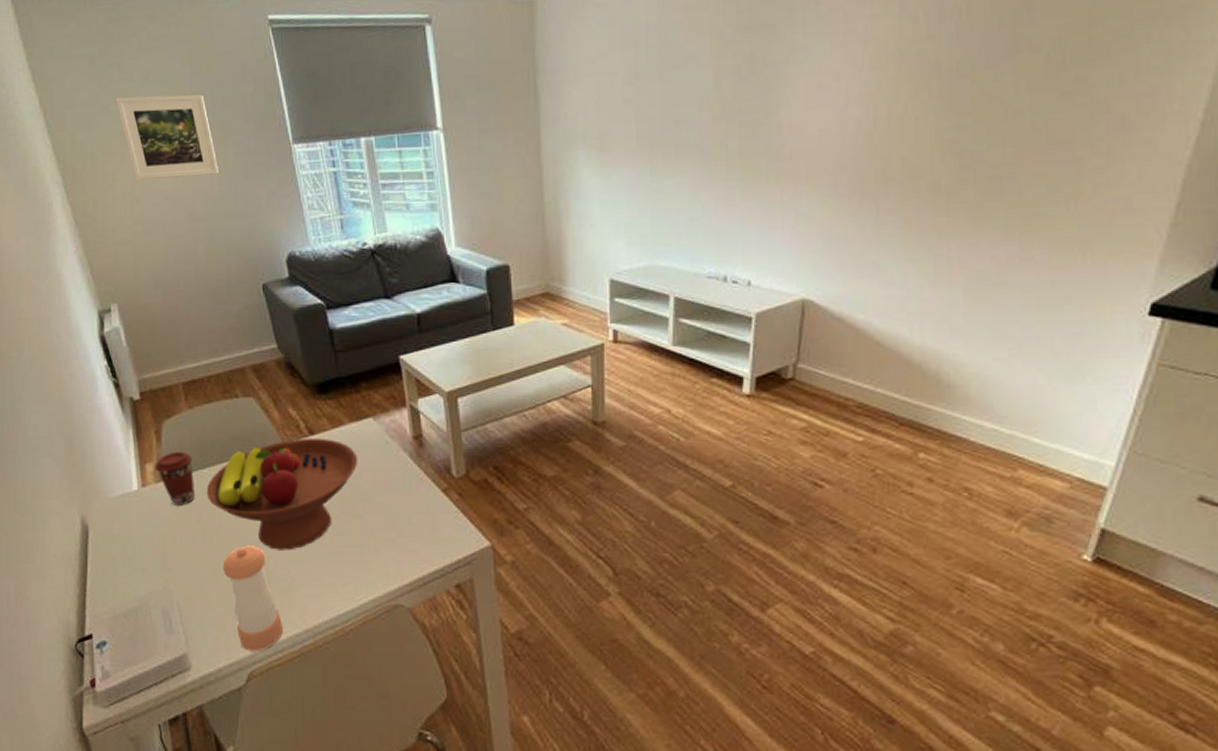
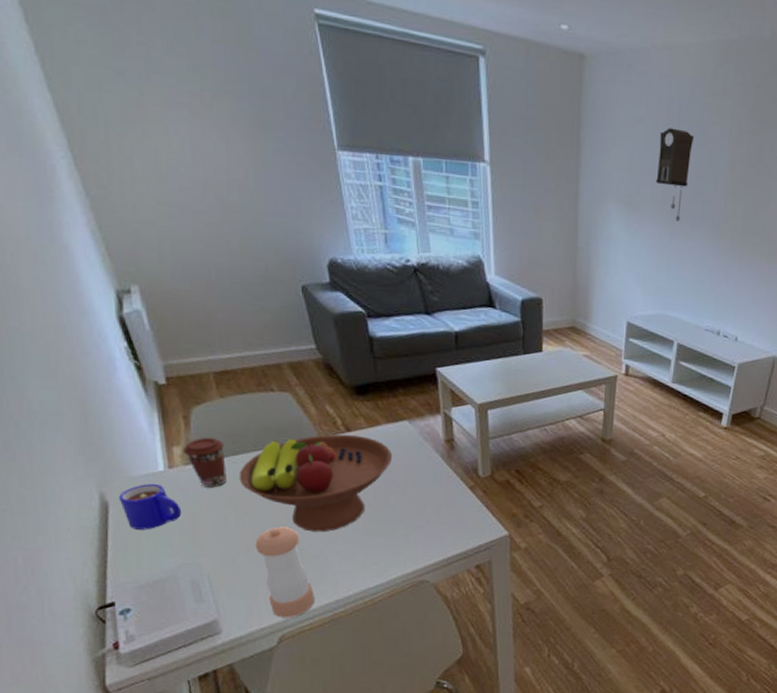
mug: none [97,504,154,554] -> present [118,483,182,530]
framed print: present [115,94,218,181] -> none [133,62,256,168]
pendulum clock: none [628,55,669,156] -> present [656,128,695,221]

